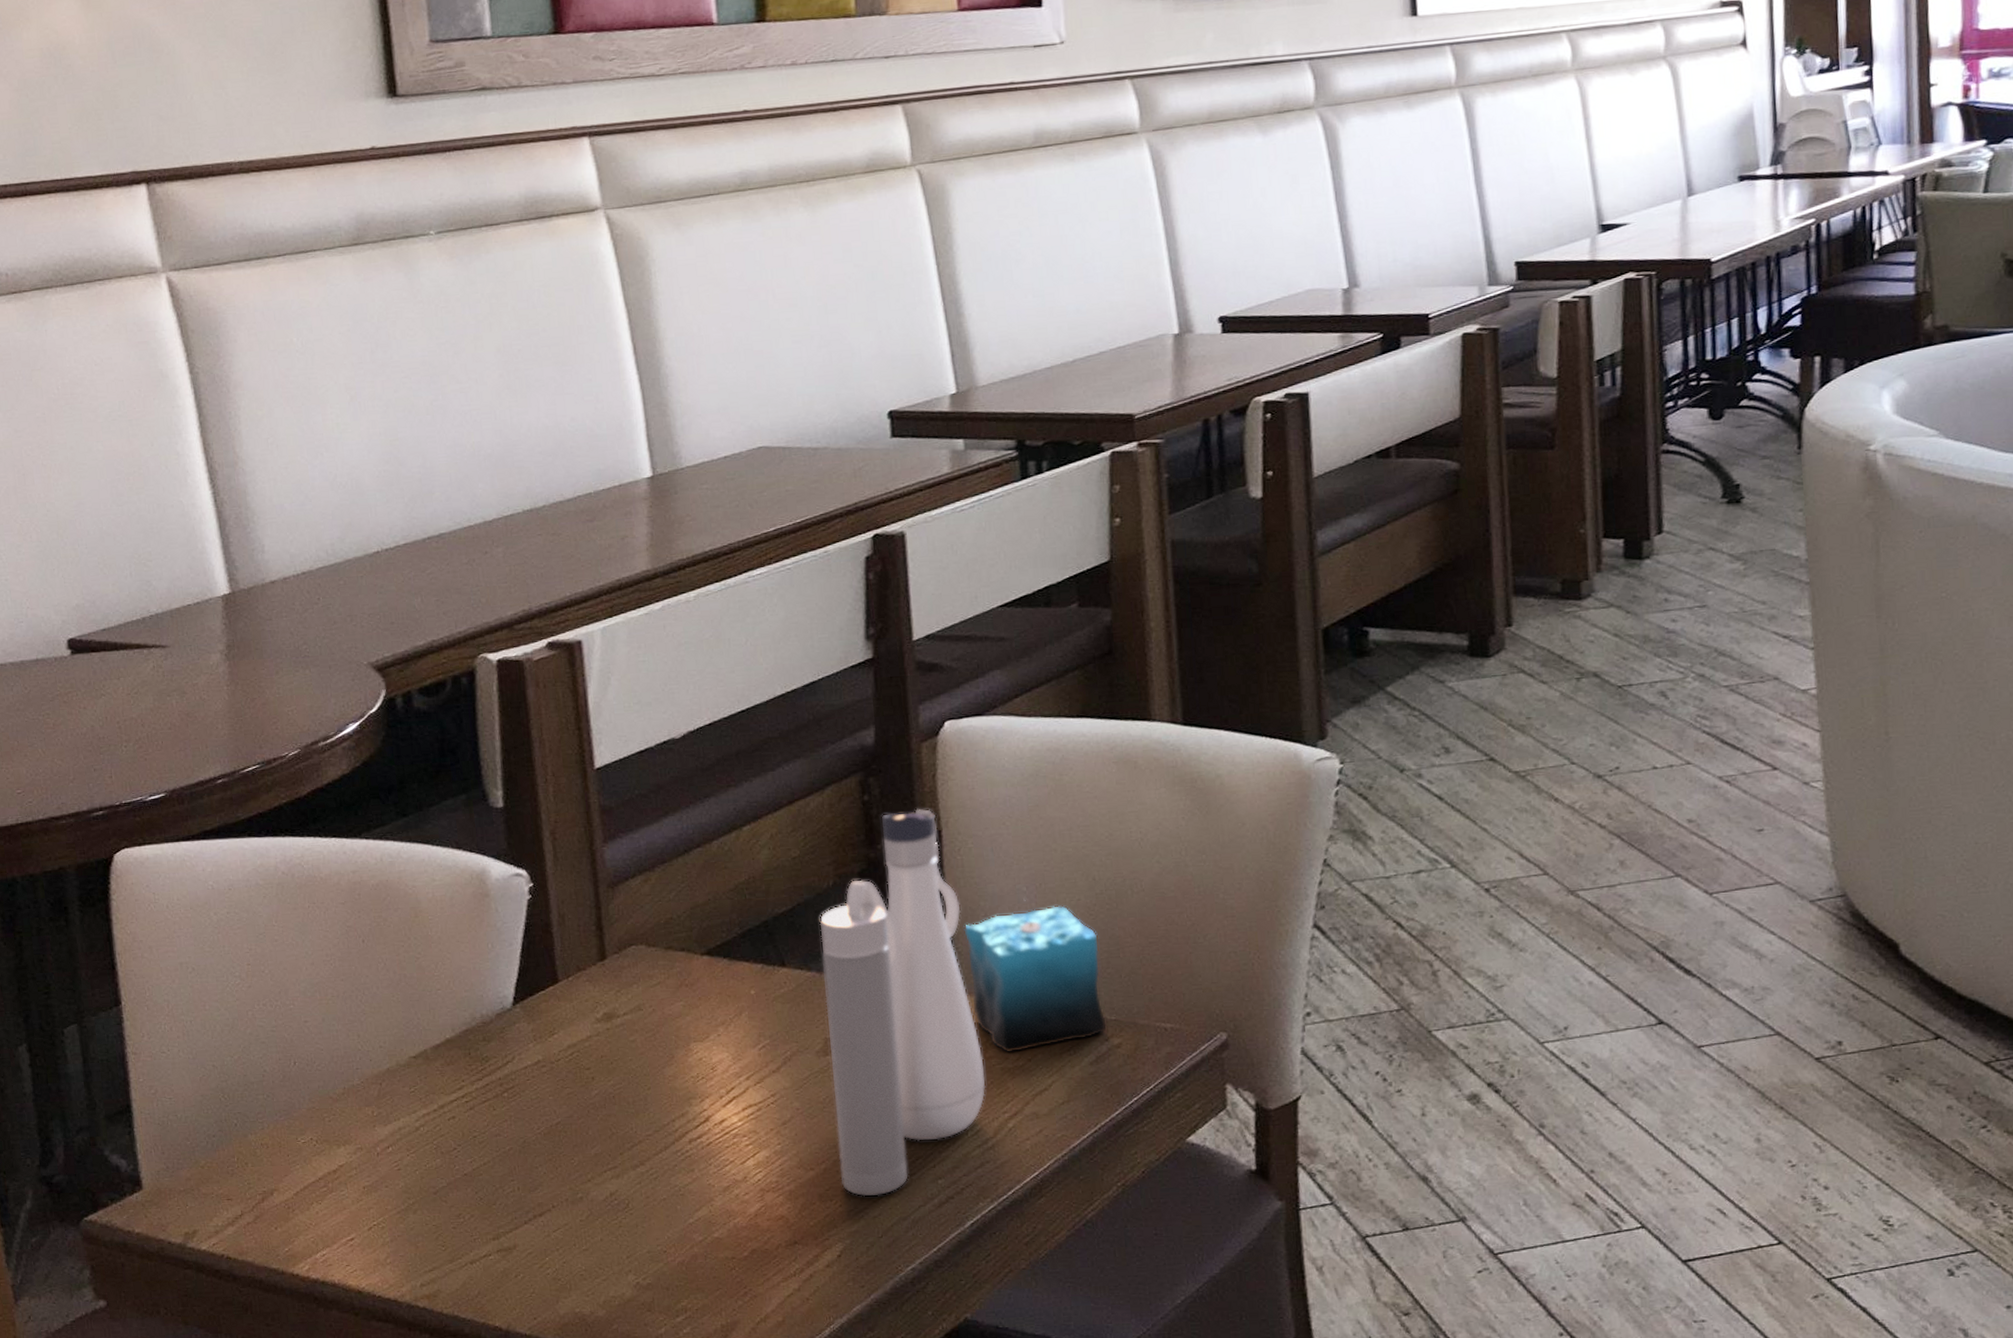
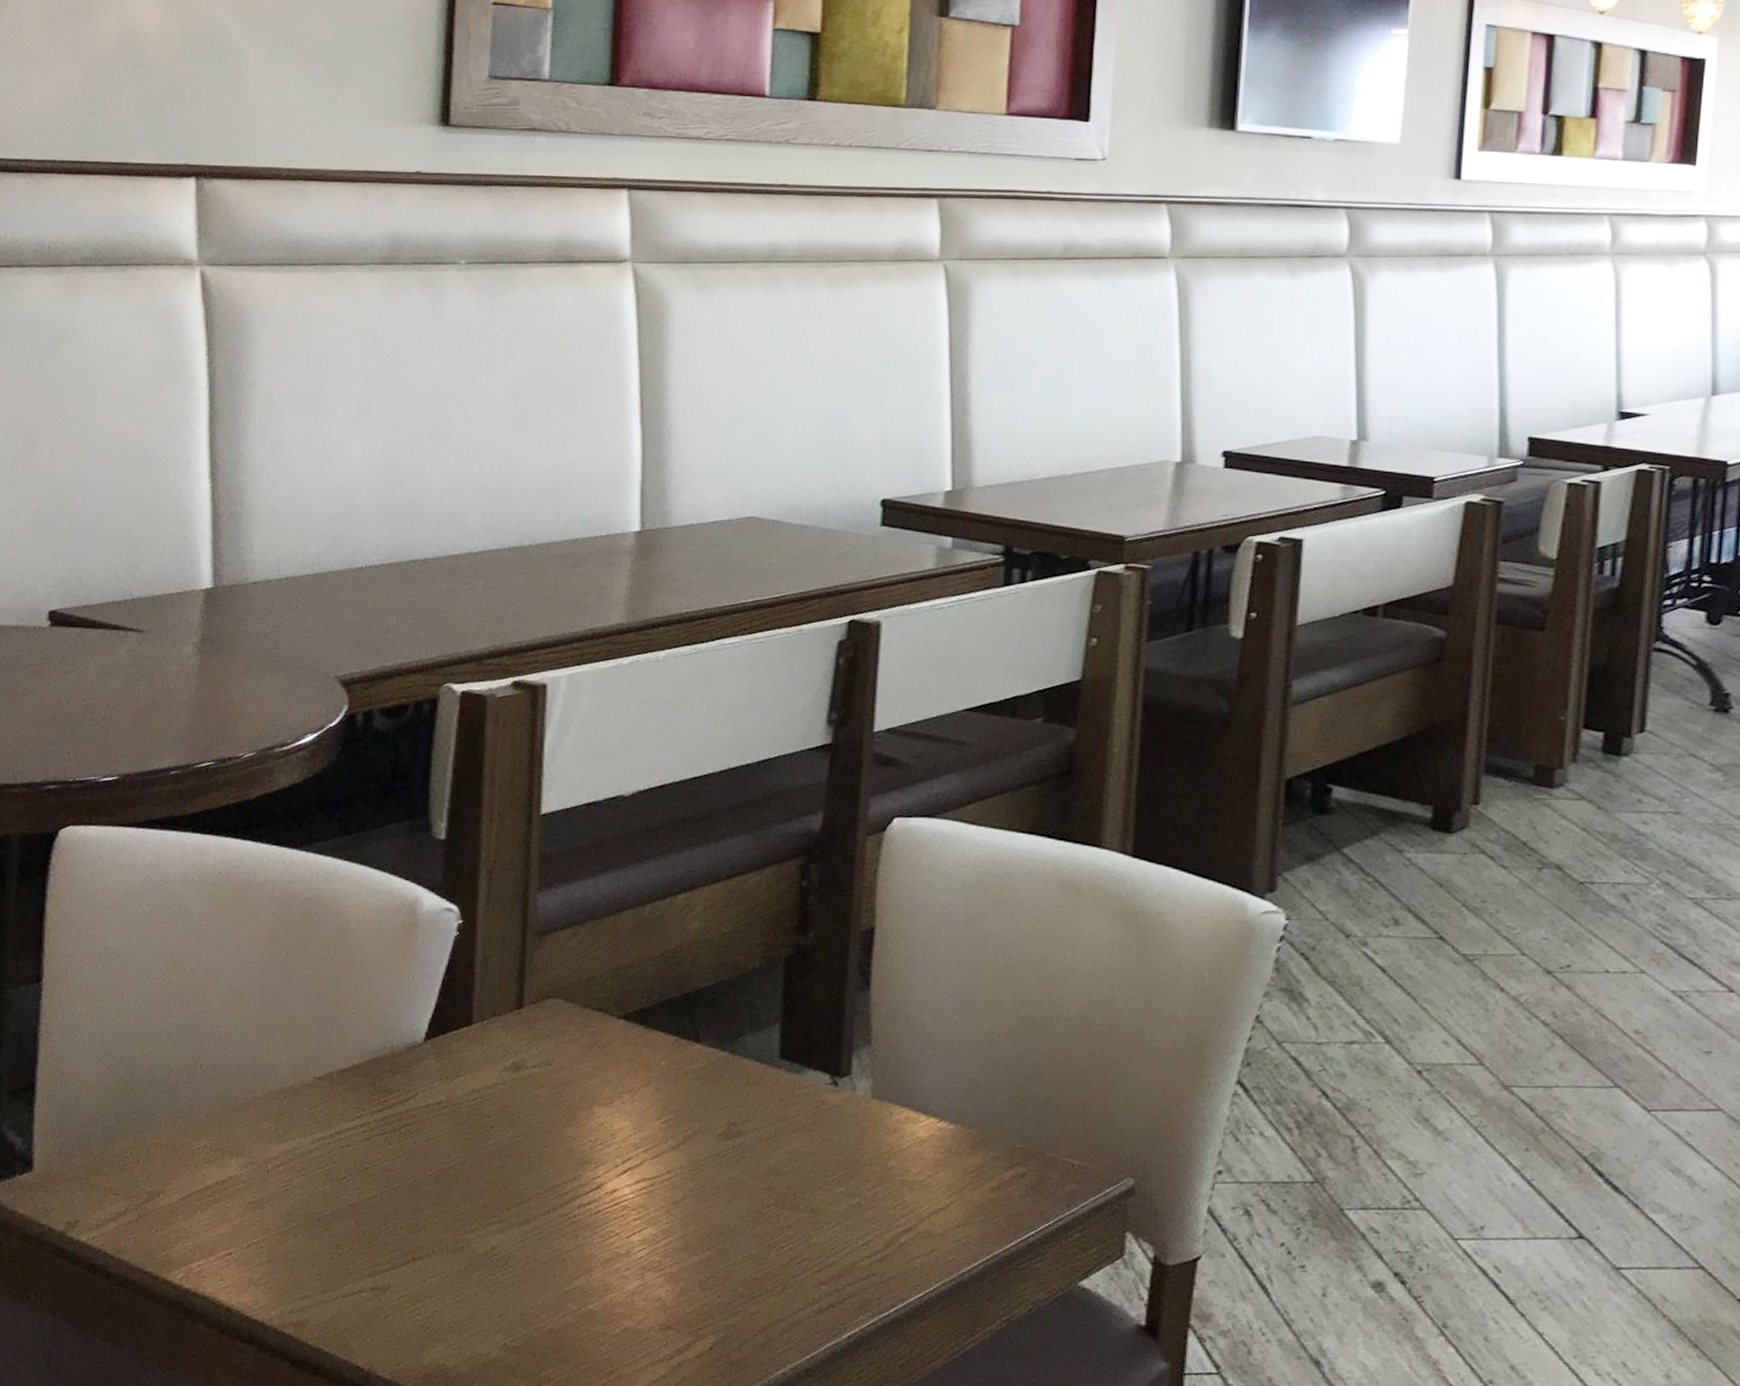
water bottle: present [819,808,986,1197] -> none [724,902,885,1293]
candle: present [964,897,1106,1053] -> none [880,1009,1017,1166]

